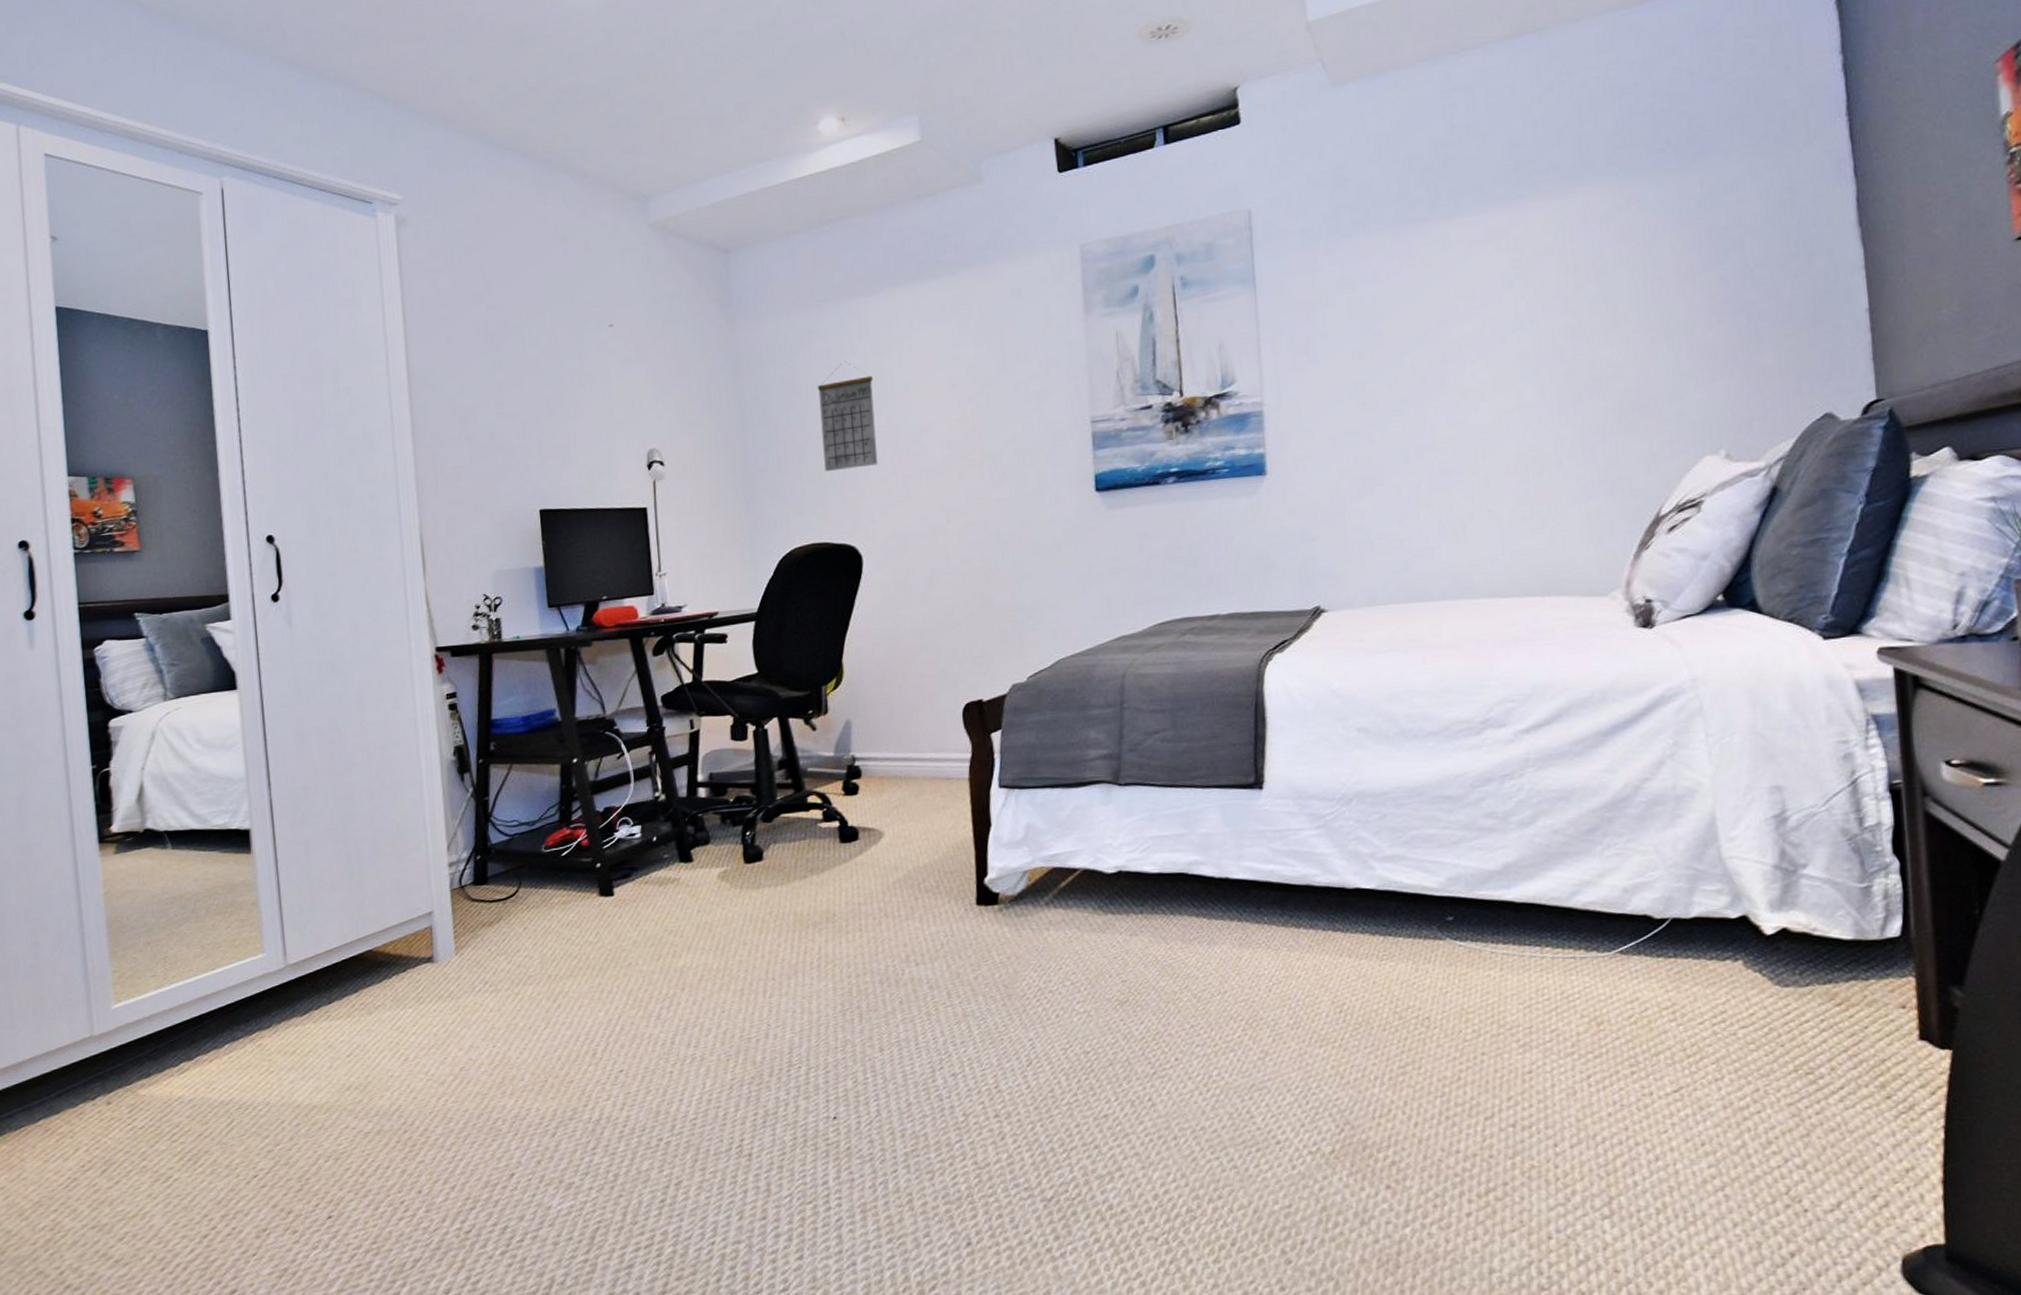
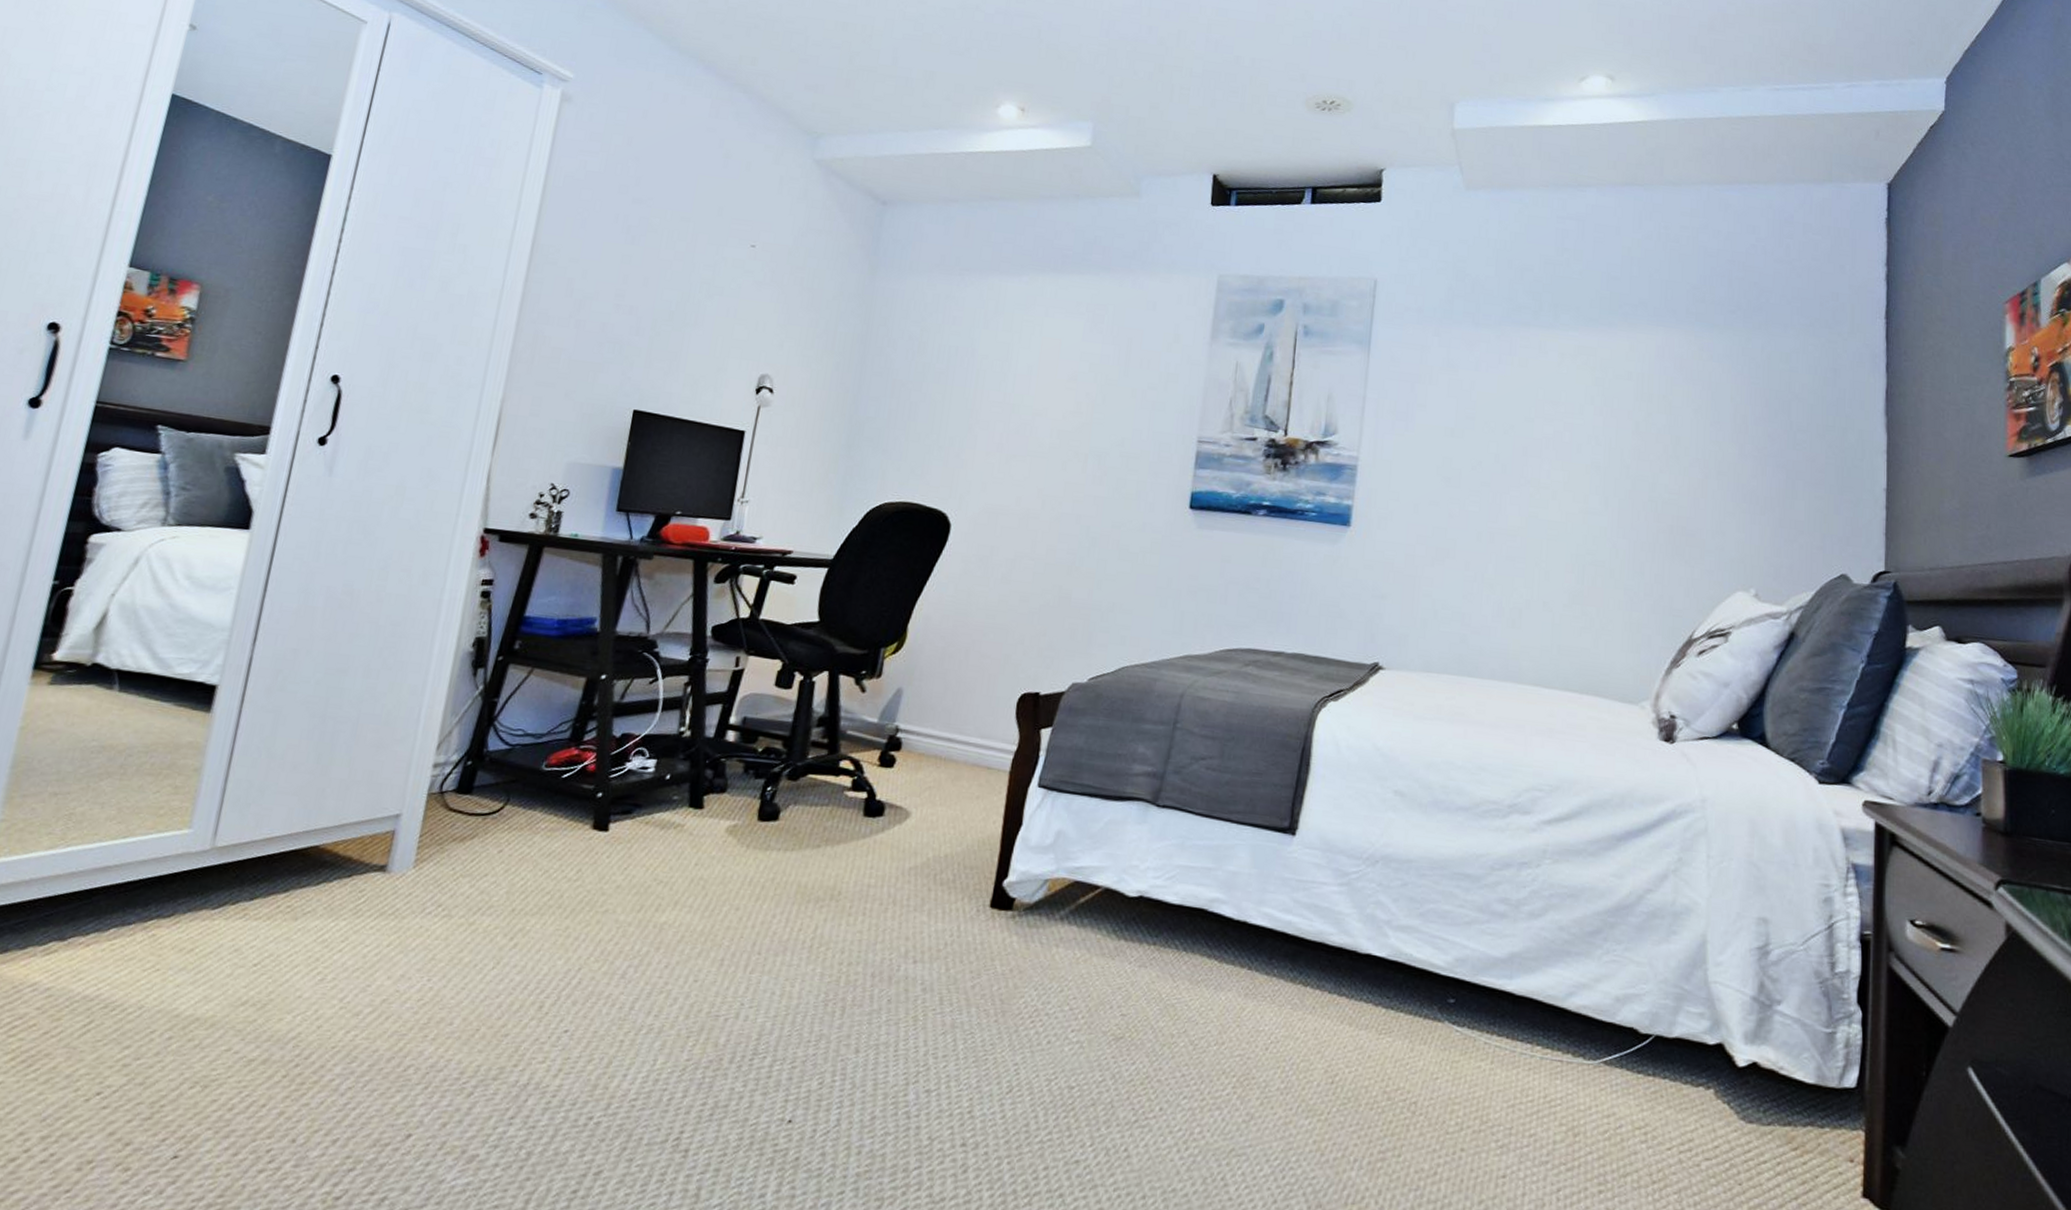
calendar: present [817,361,878,472] -> none [933,332,999,438]

